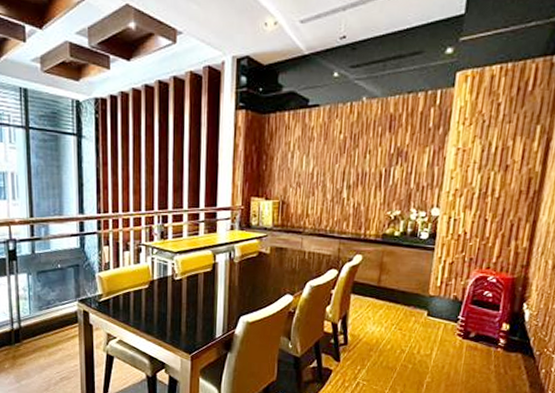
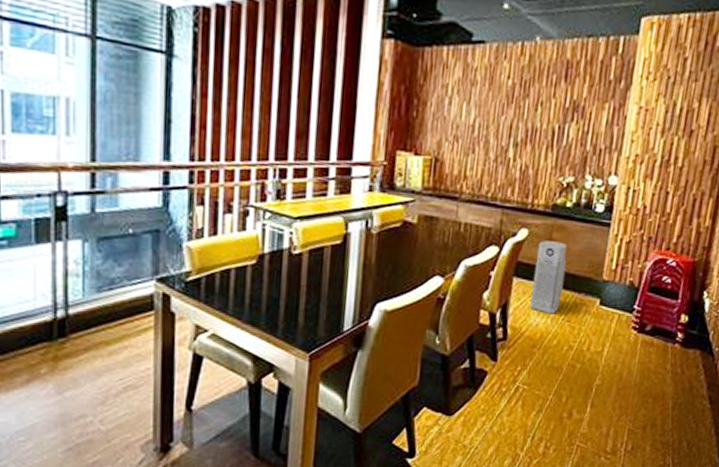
air purifier: none [365,264,397,324] -> present [529,240,567,314]

